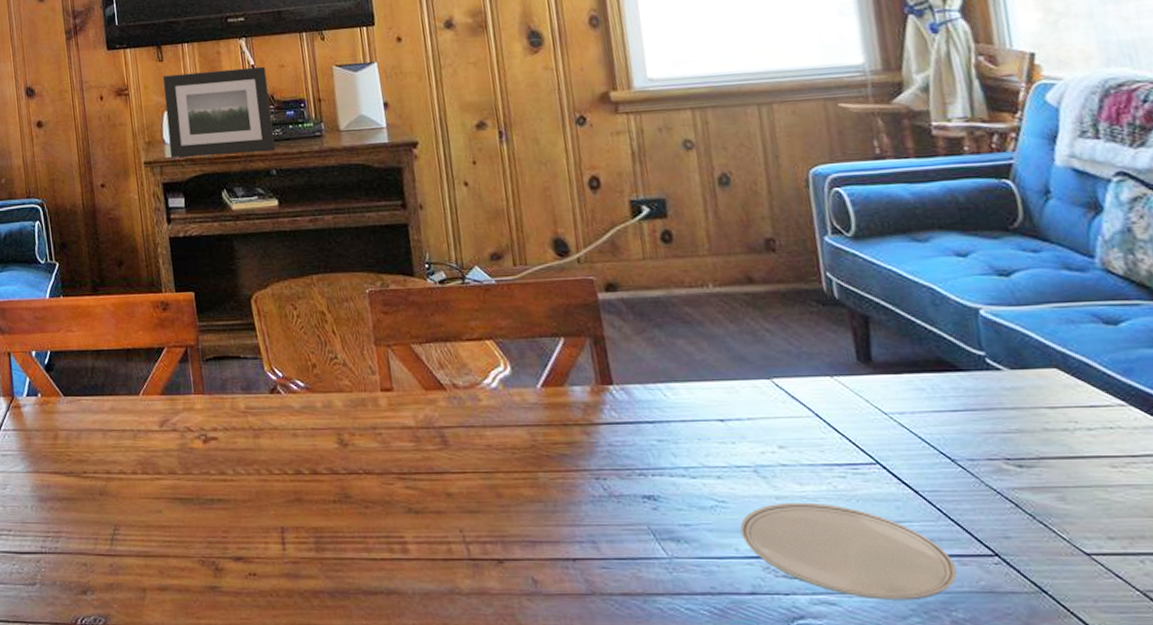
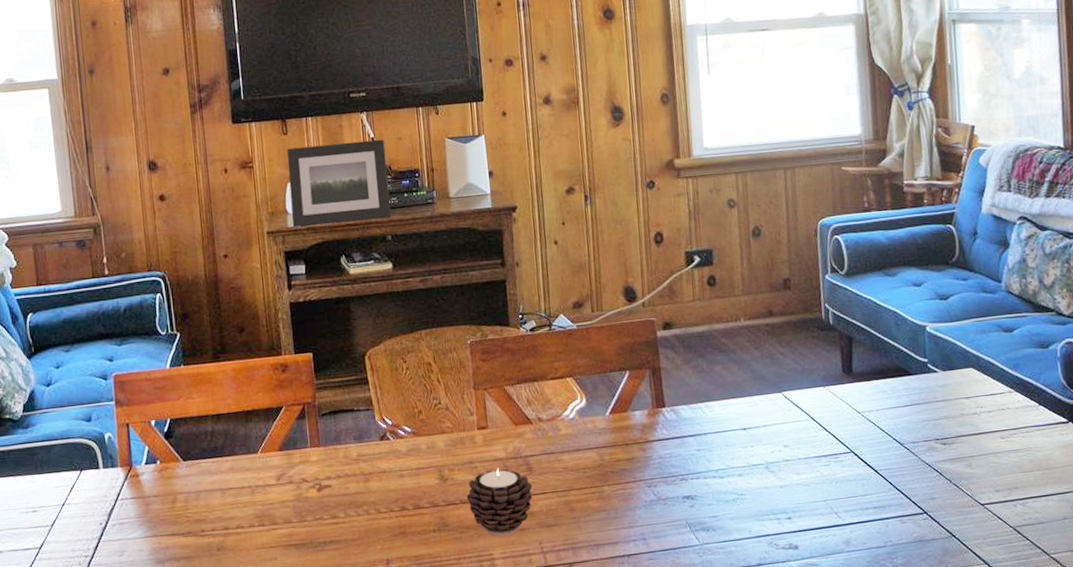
candle: none [370,437,450,518] -> present [466,468,533,537]
plate: present [740,502,958,601] -> none [753,487,899,558]

